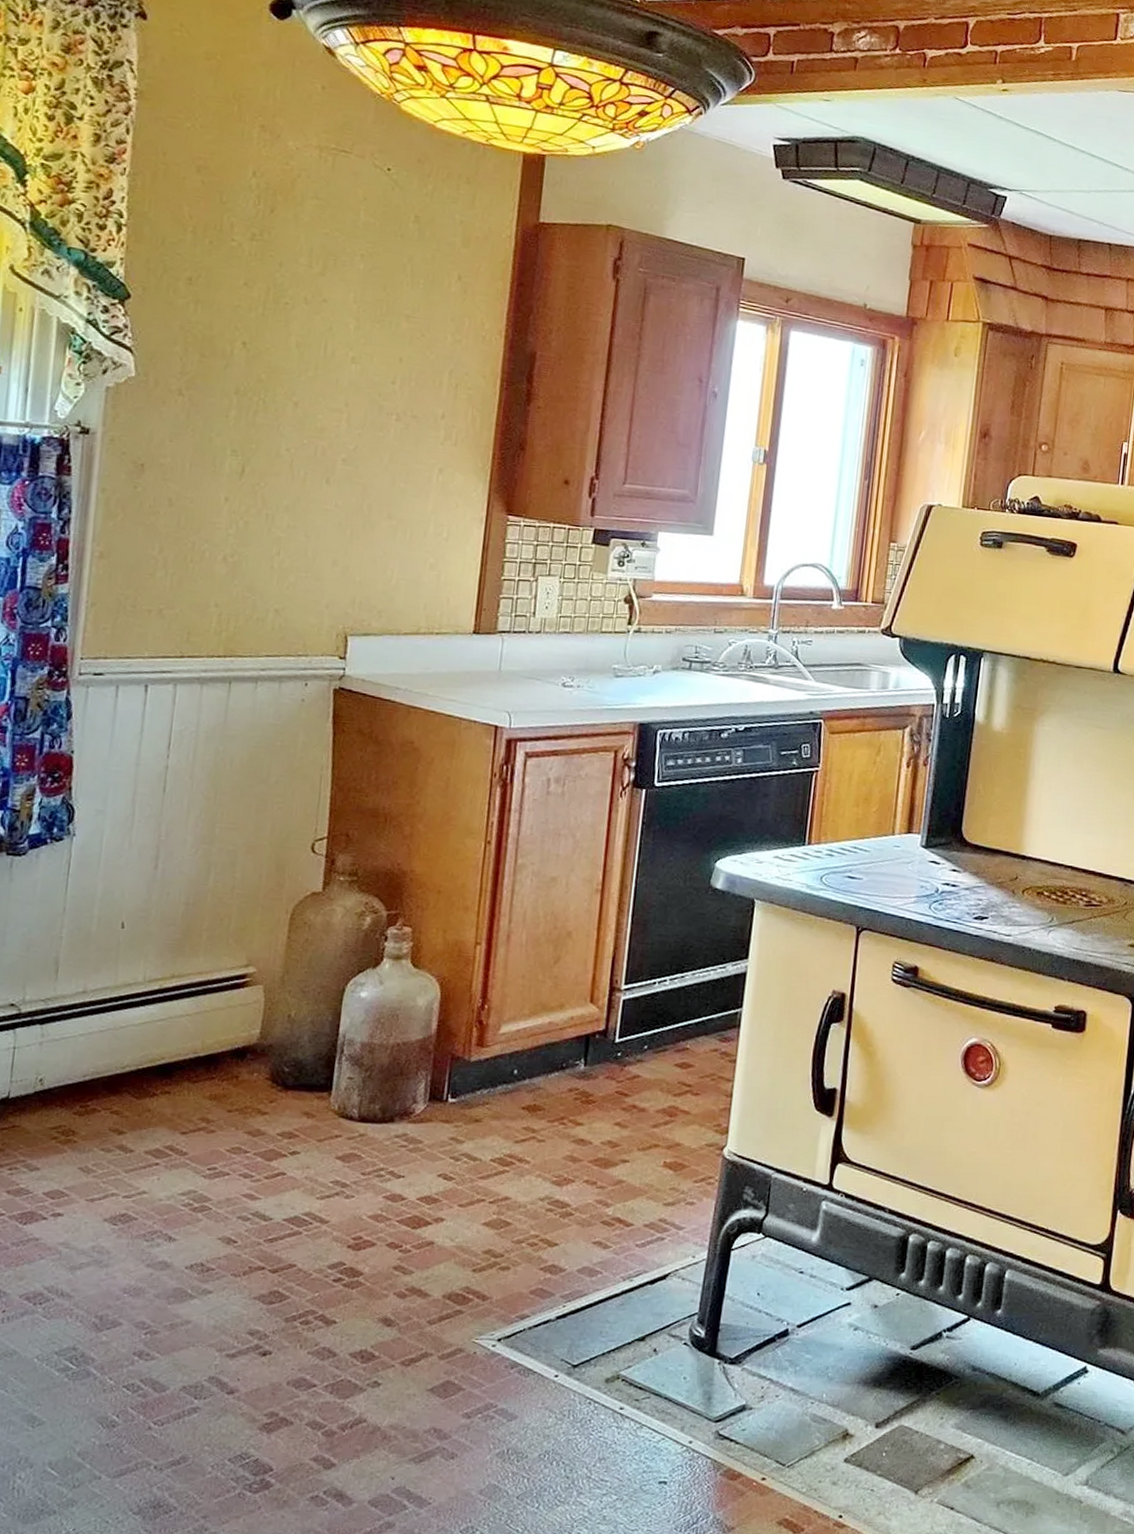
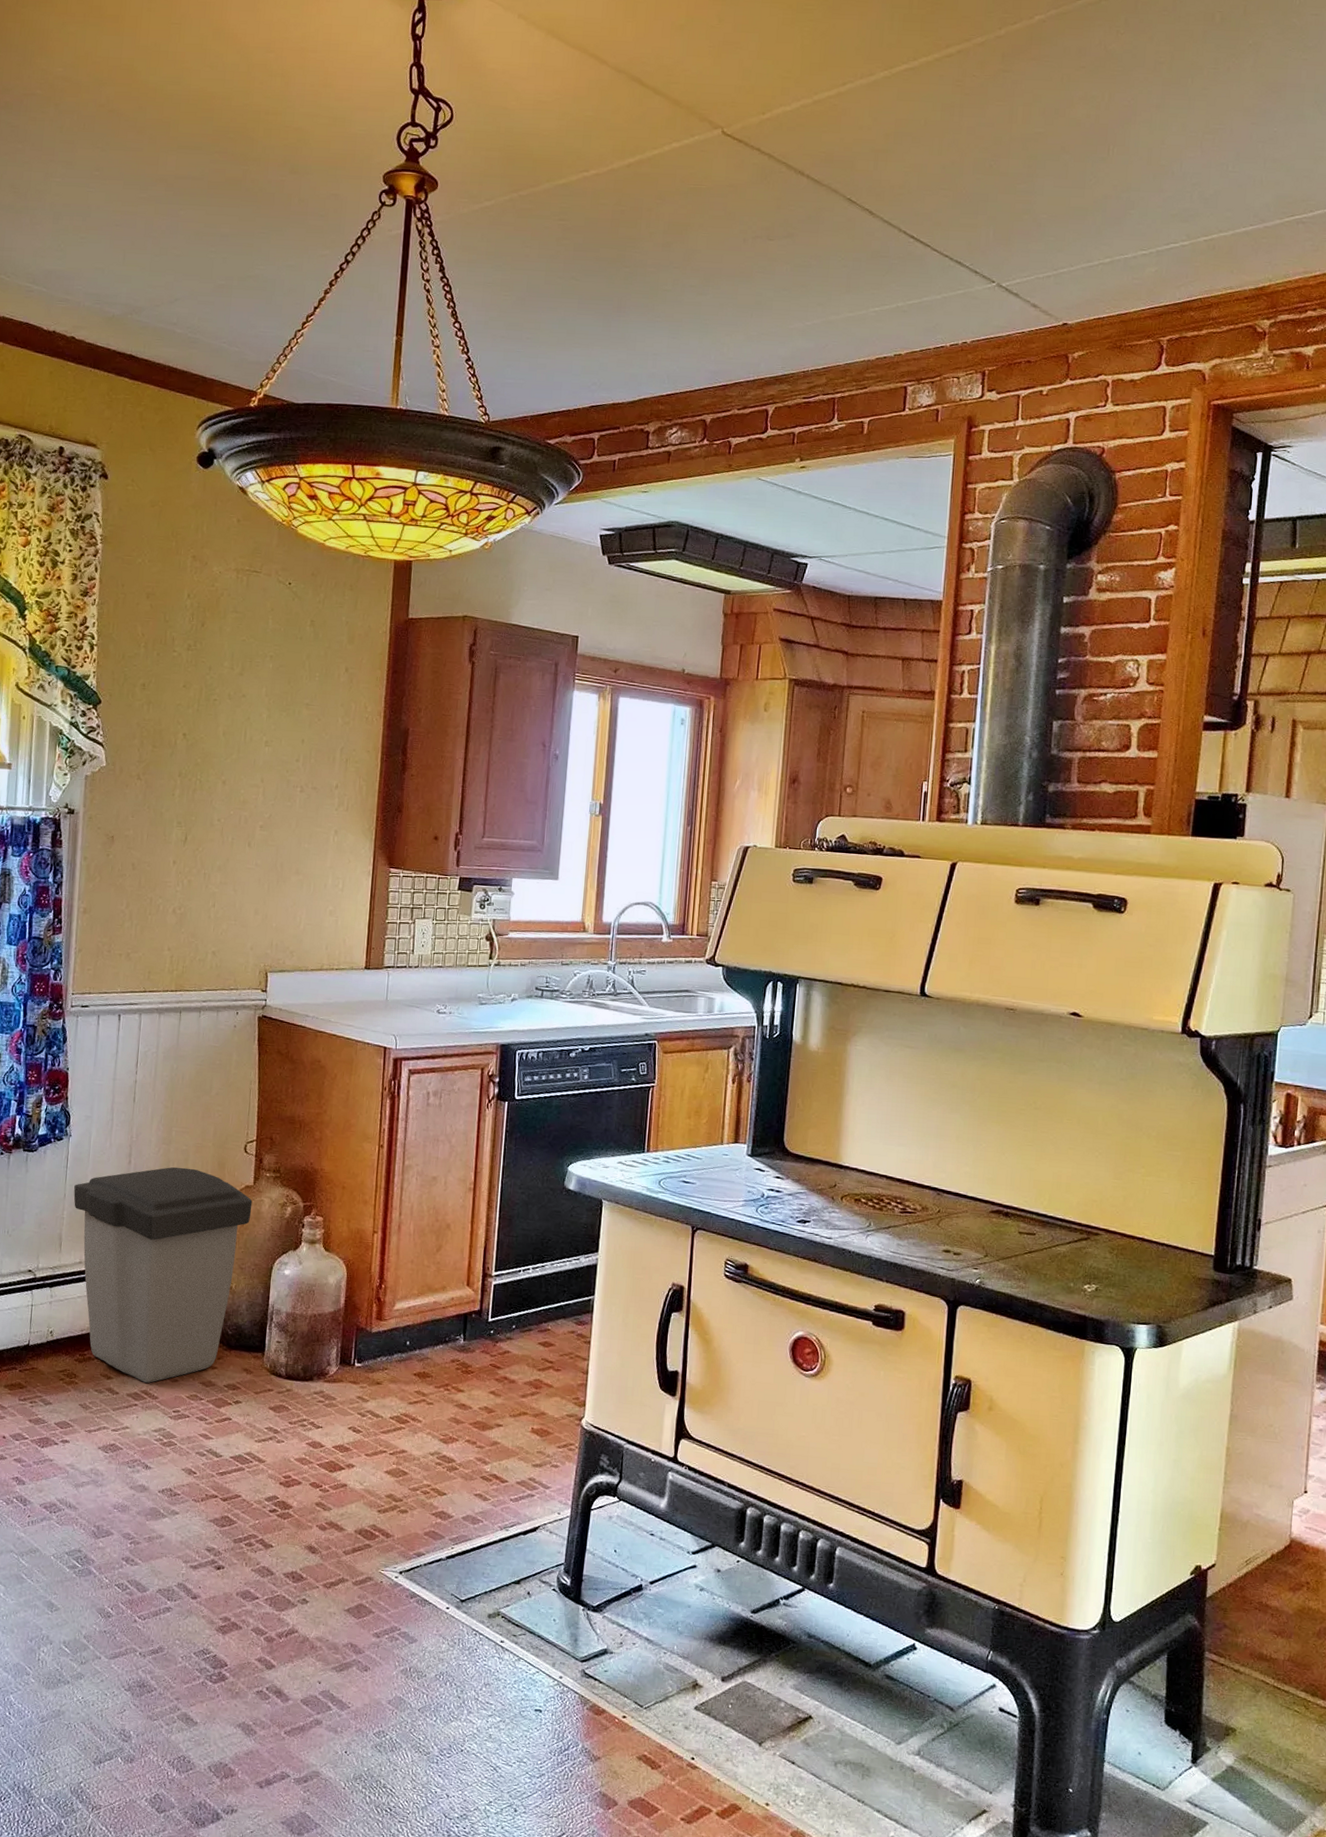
trash can: none [76,871,321,1137] -> present [73,1167,253,1384]

